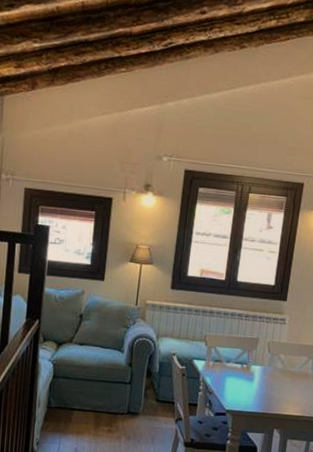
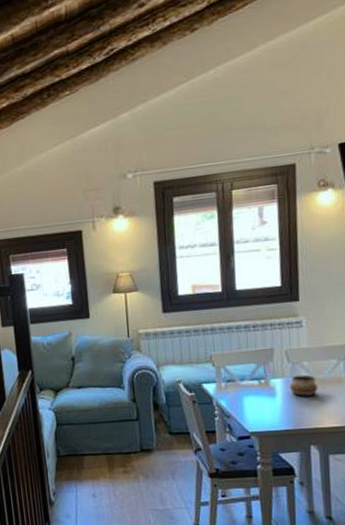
decorative bowl: none [265,365,289,385] -> present [289,374,318,397]

